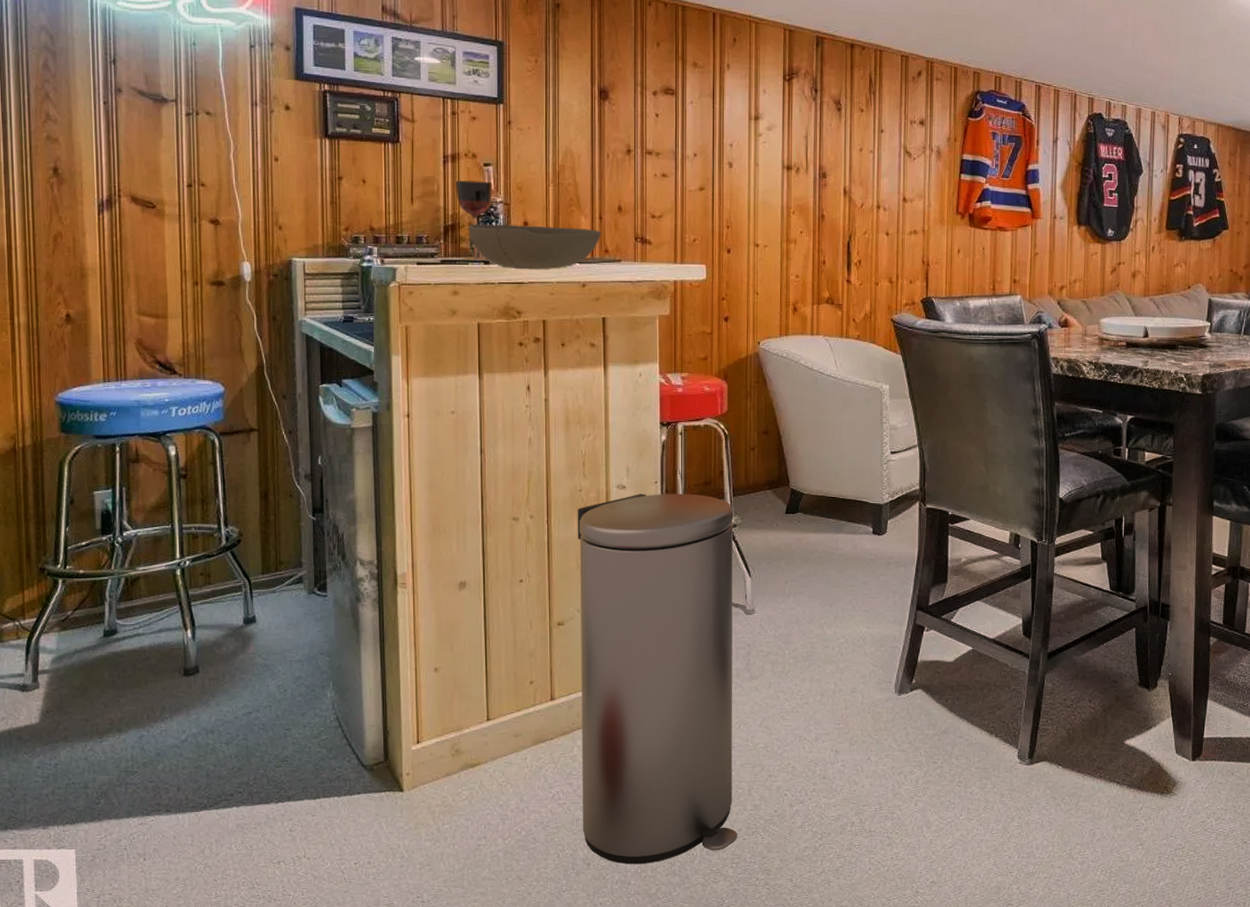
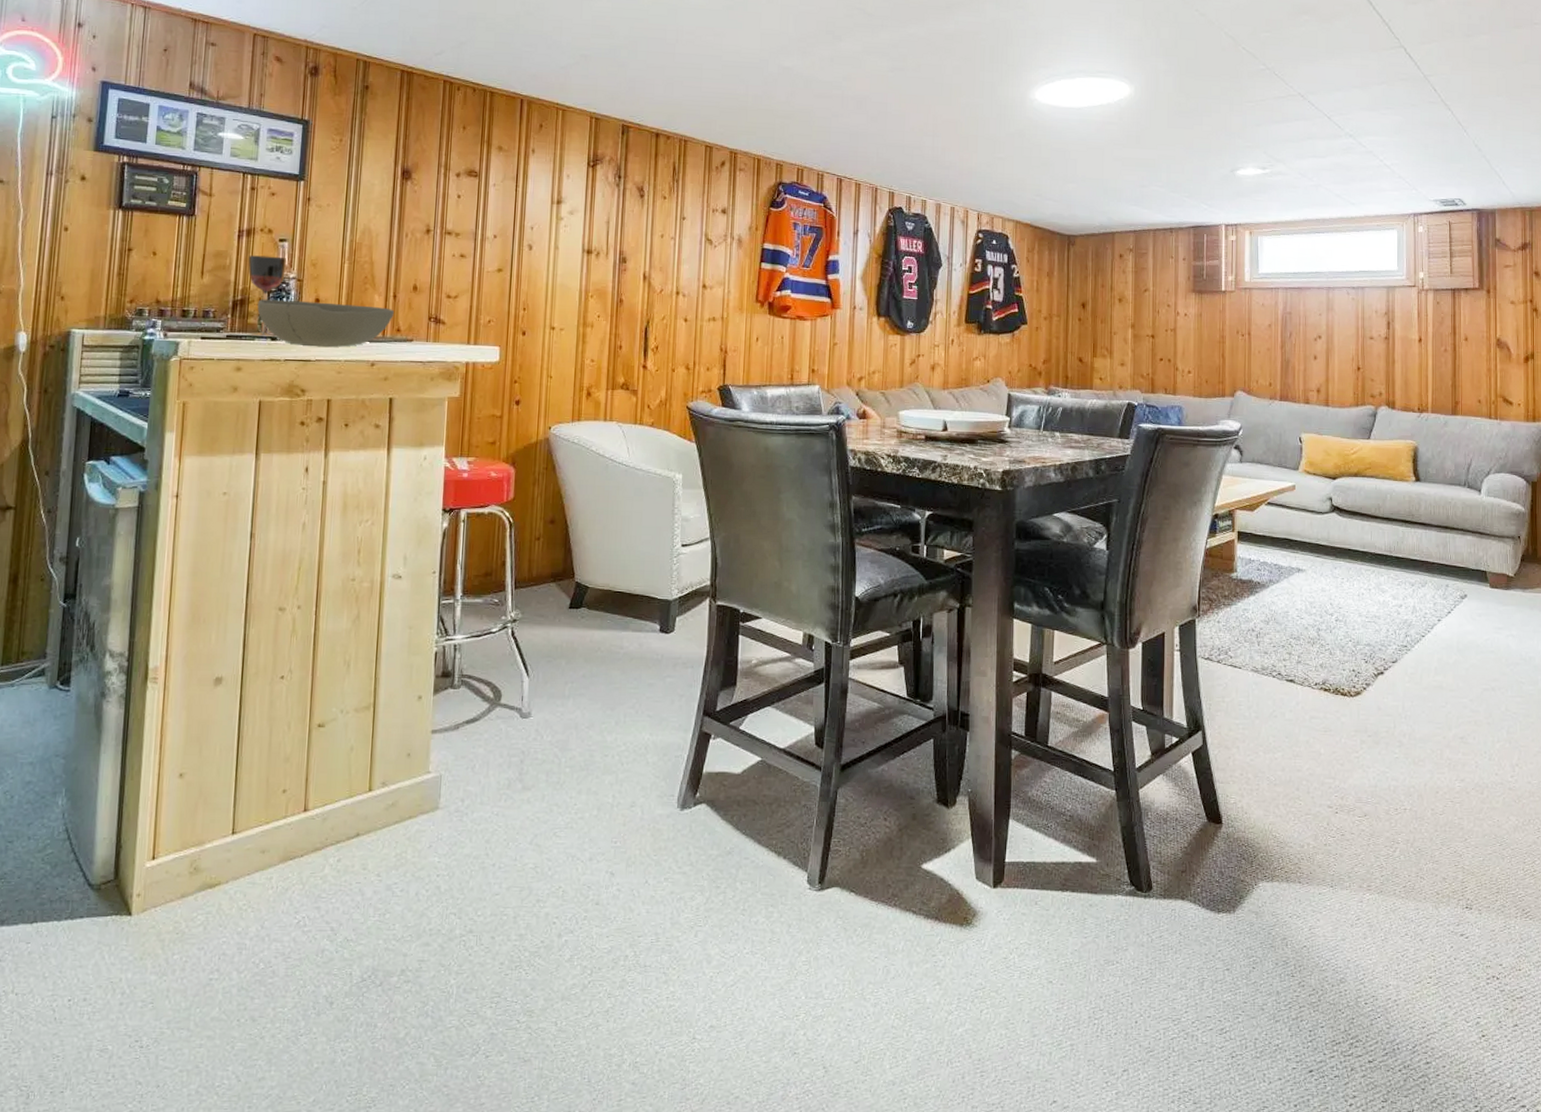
pedal bin: present [577,493,738,865] -> none [327,584,515,1004]

